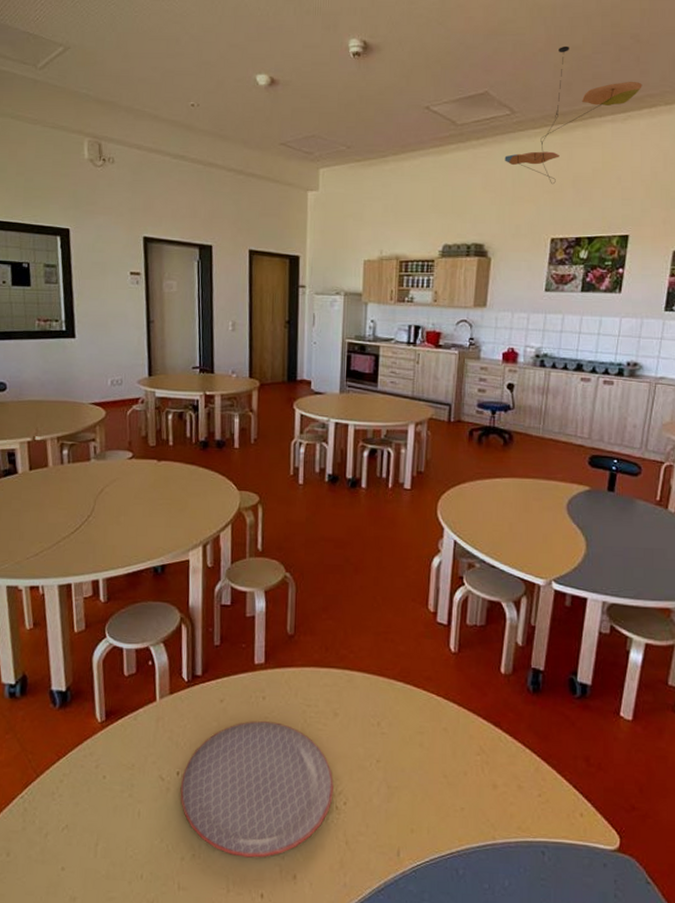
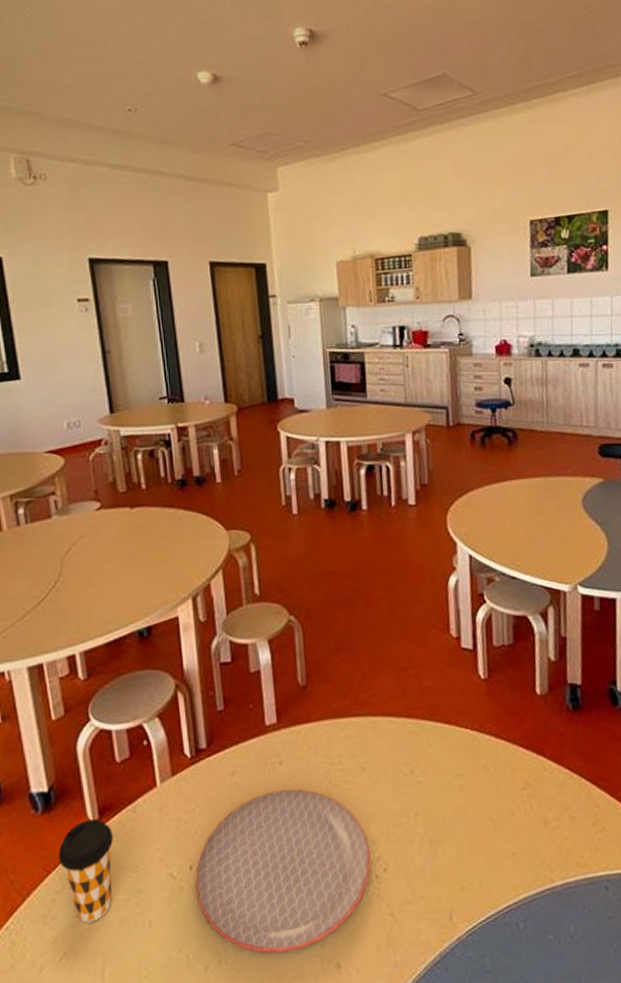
coffee cup: none [69,720,116,804] -> present [58,819,113,923]
ceiling mobile: present [504,46,642,185] -> none [471,21,602,165]

